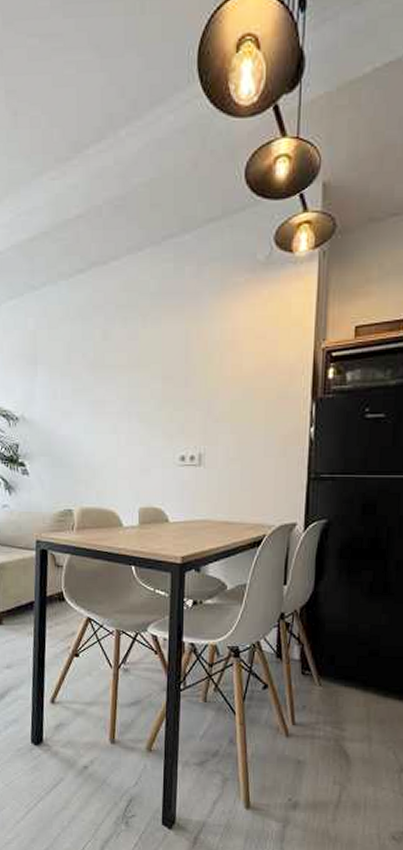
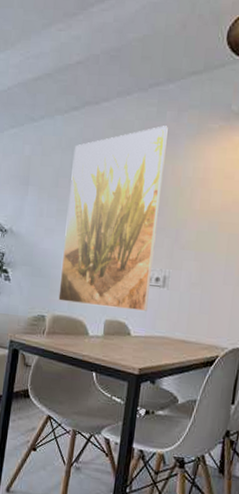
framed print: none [84,284,188,494] -> present [58,126,168,311]

